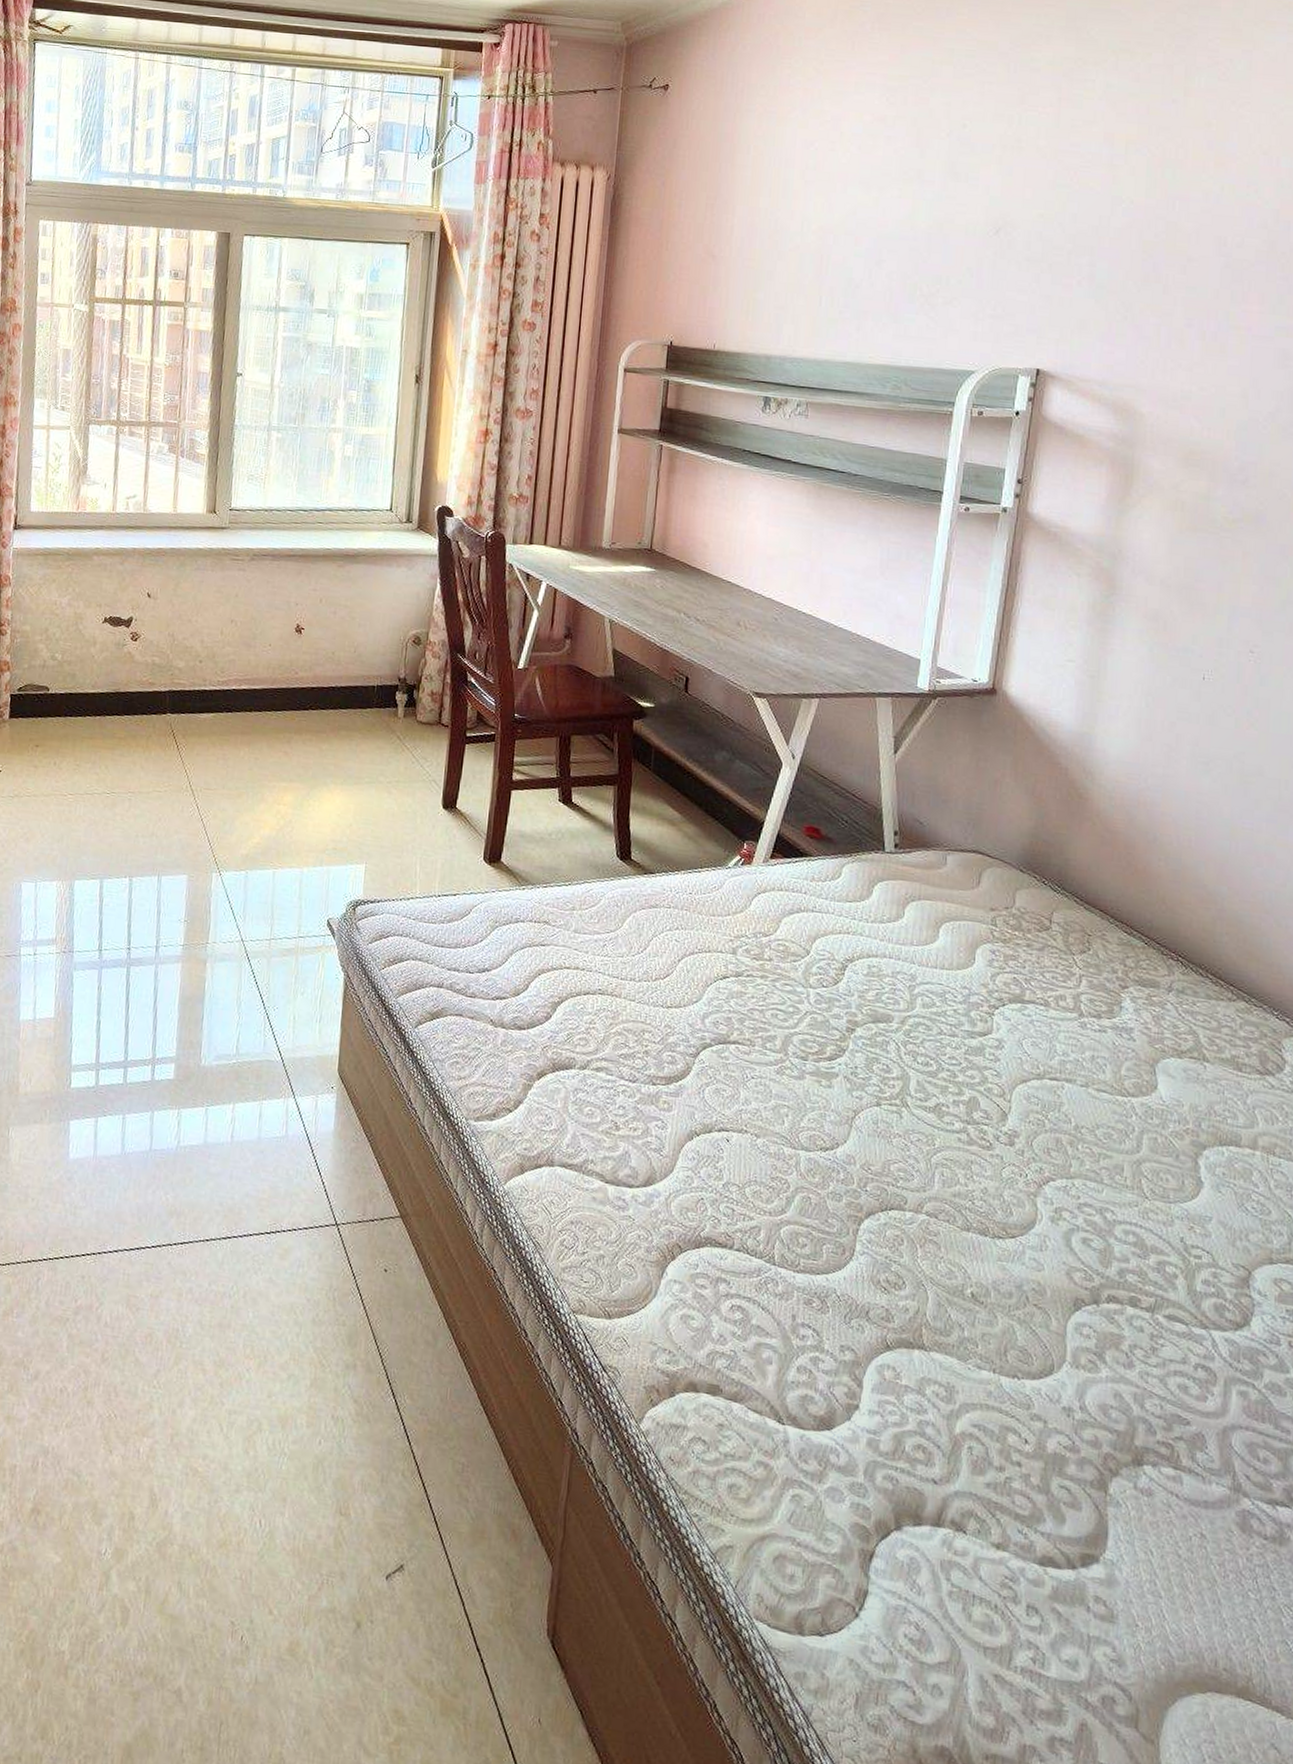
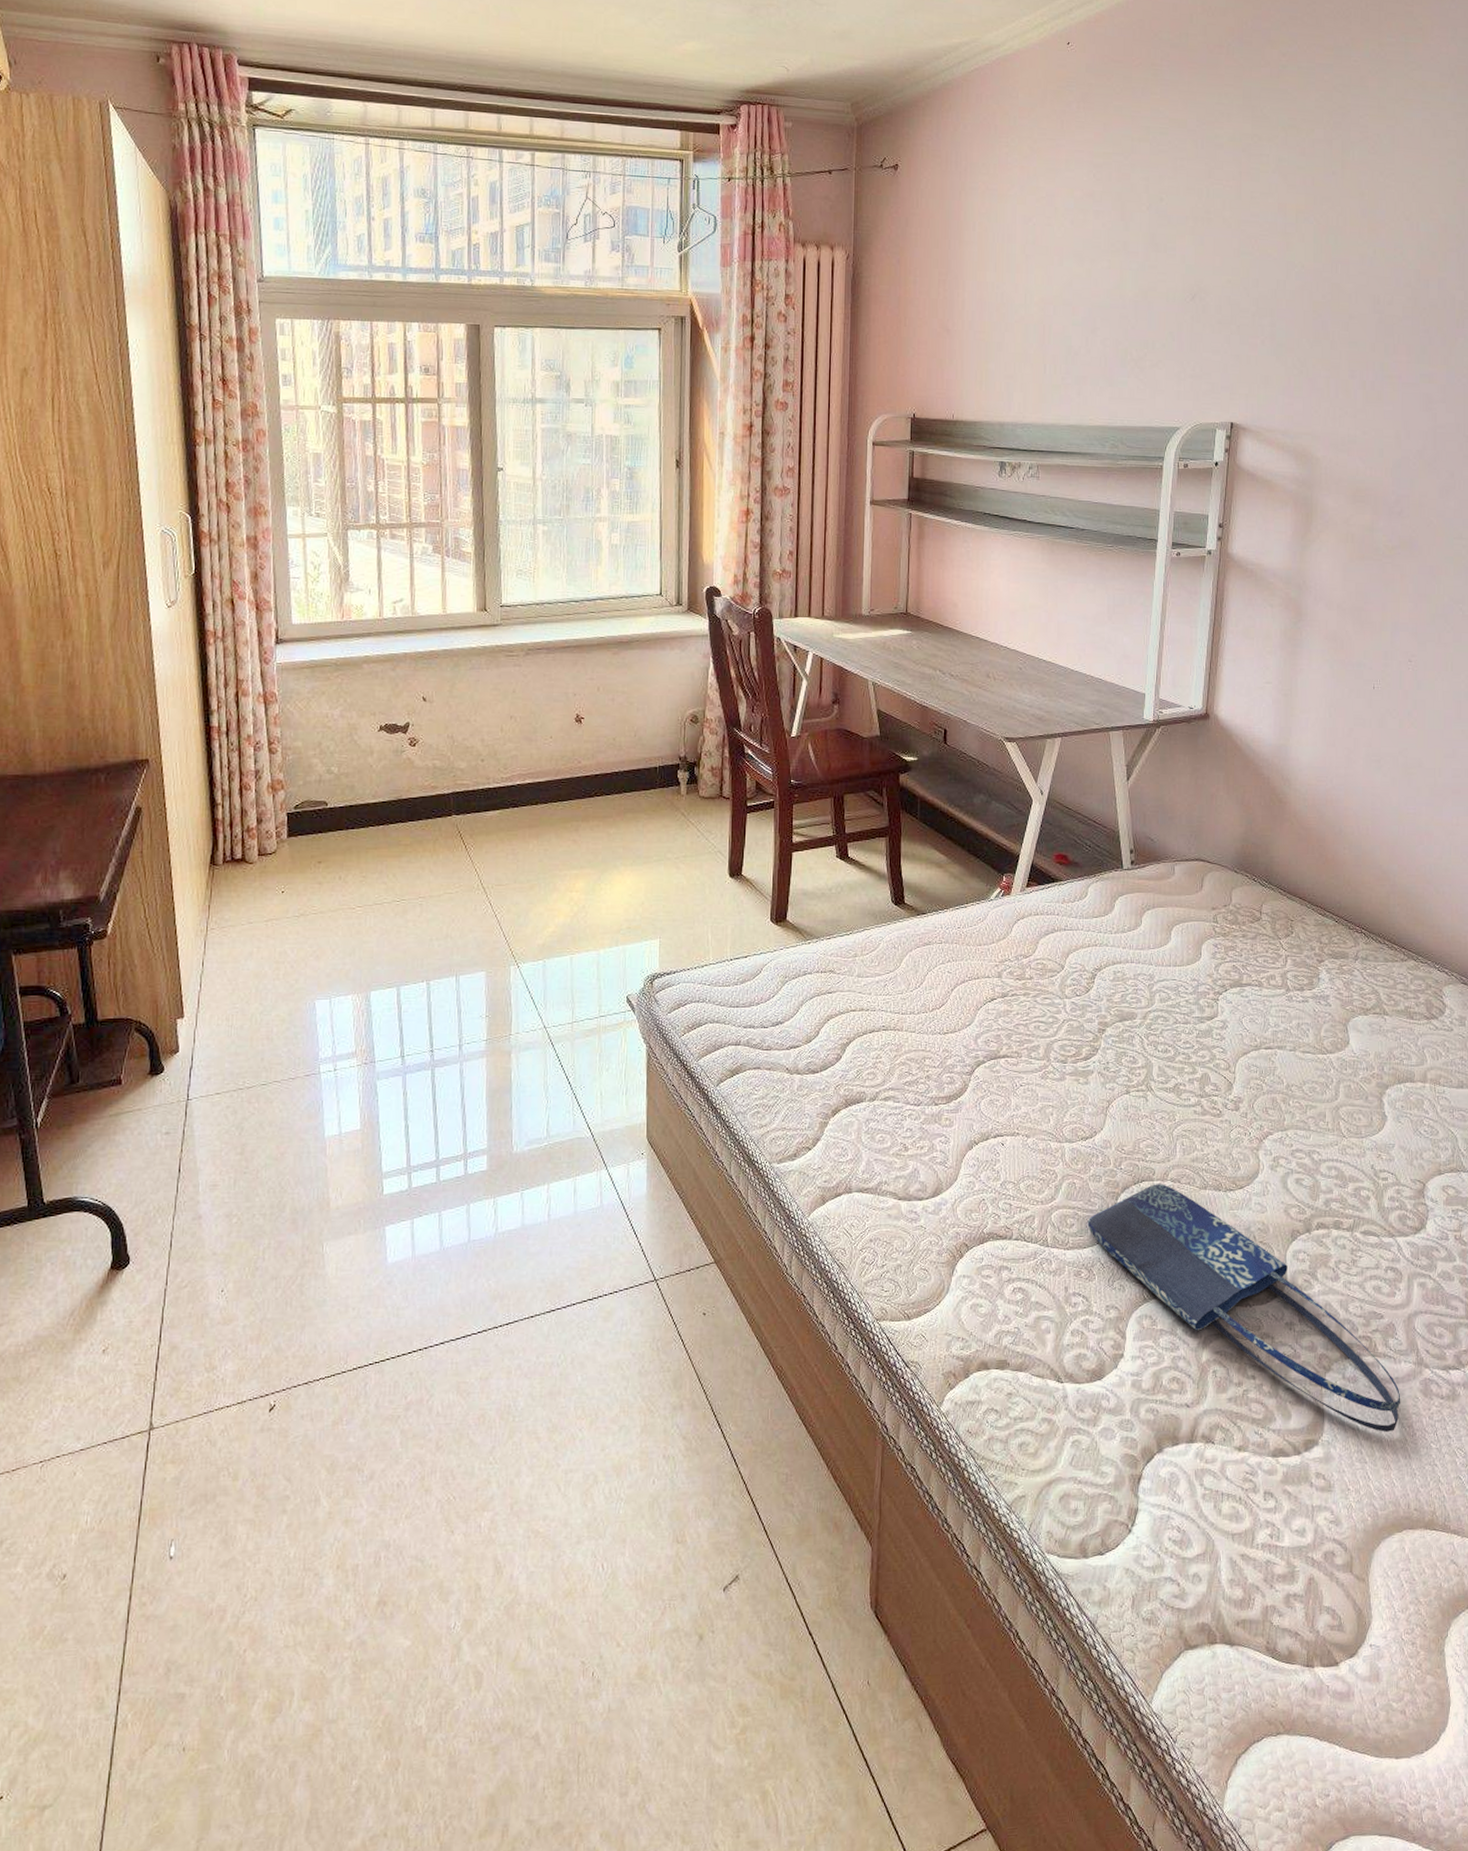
shopping bag: none [822,1214,1210,1566] -> present [1087,1184,1401,1432]

